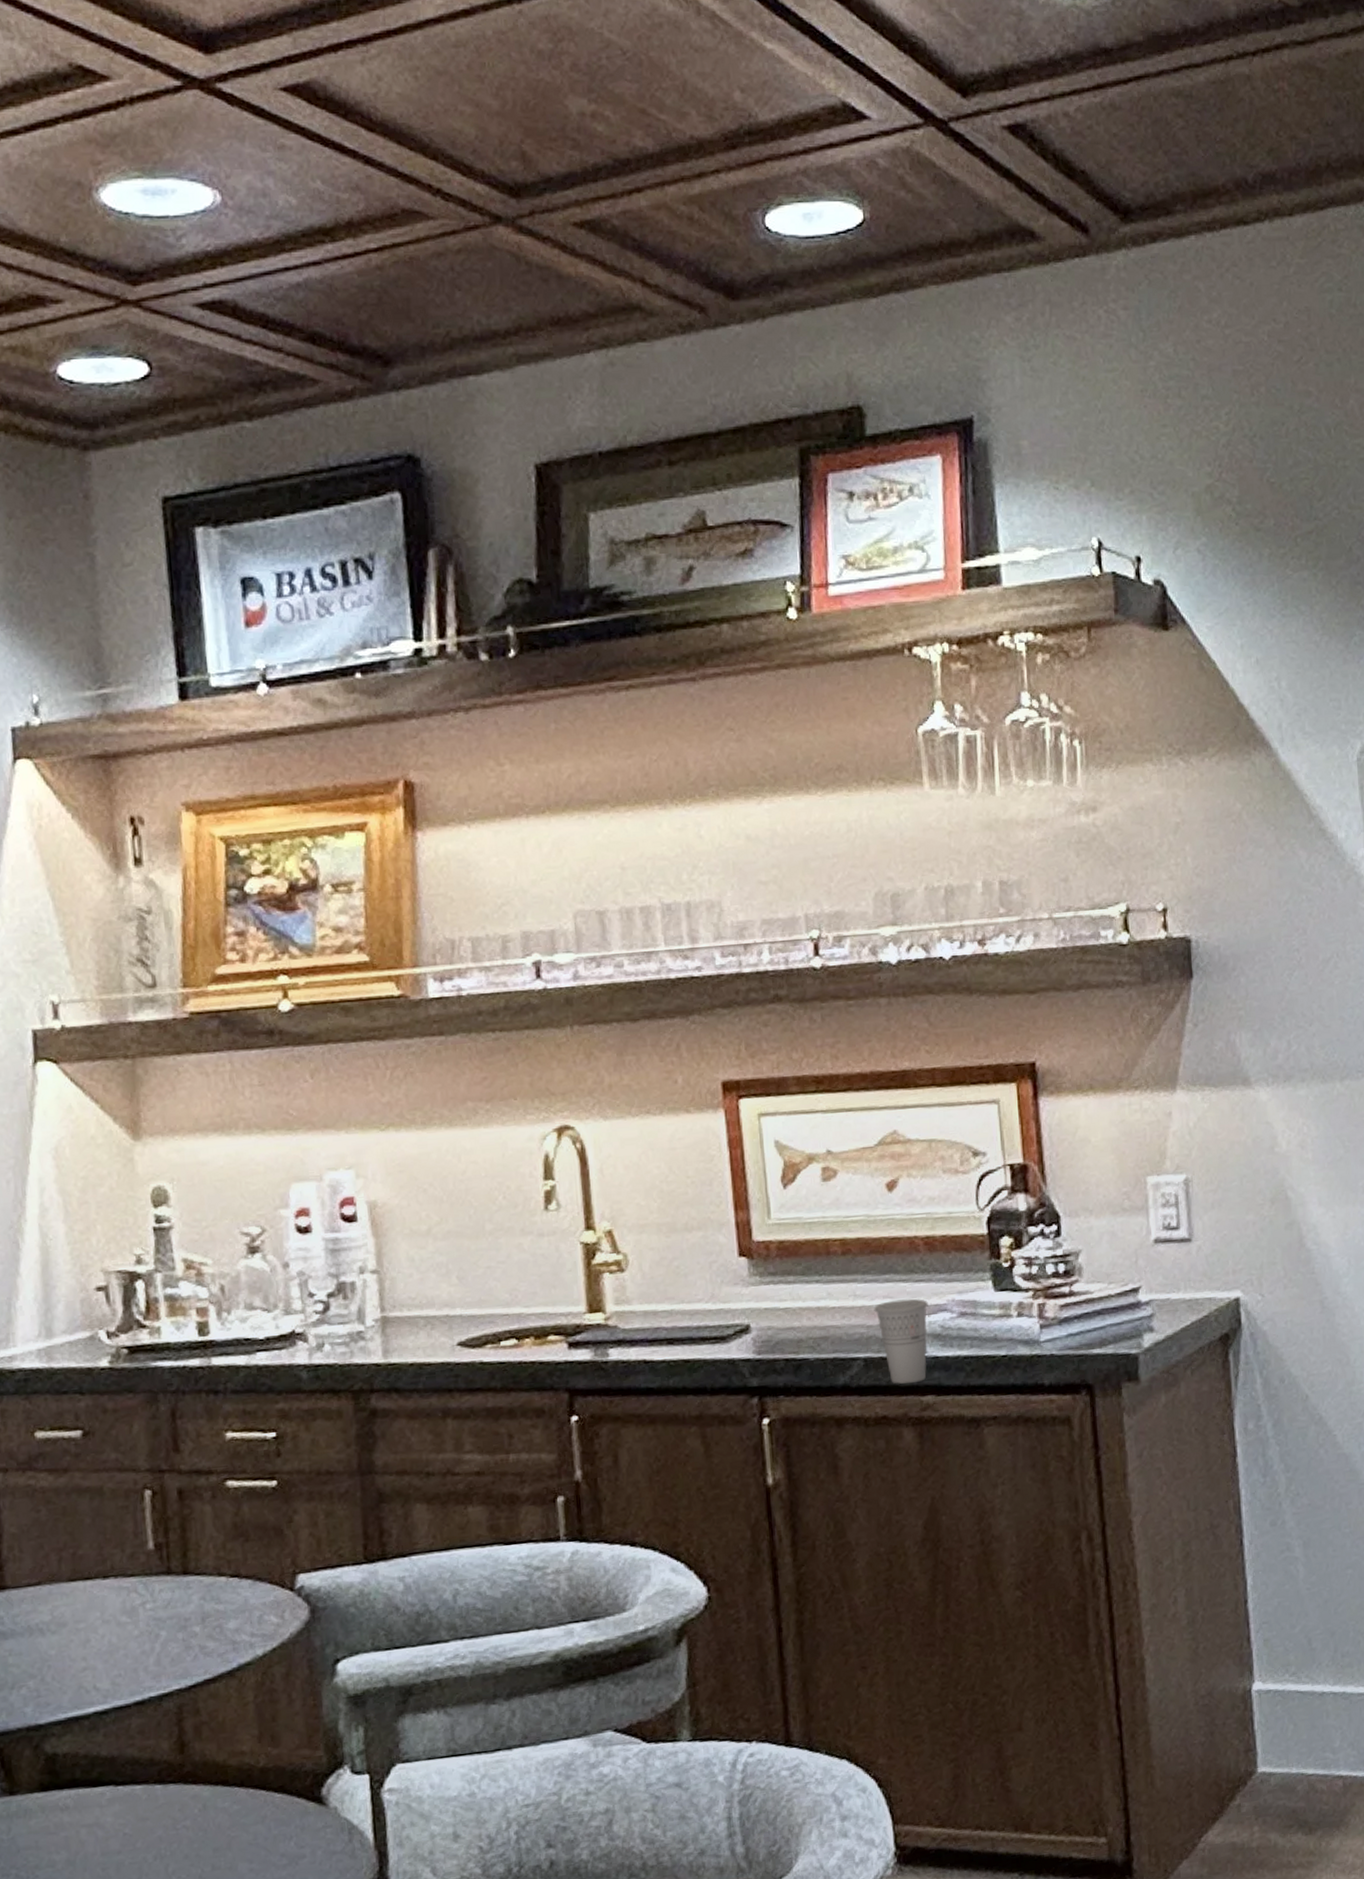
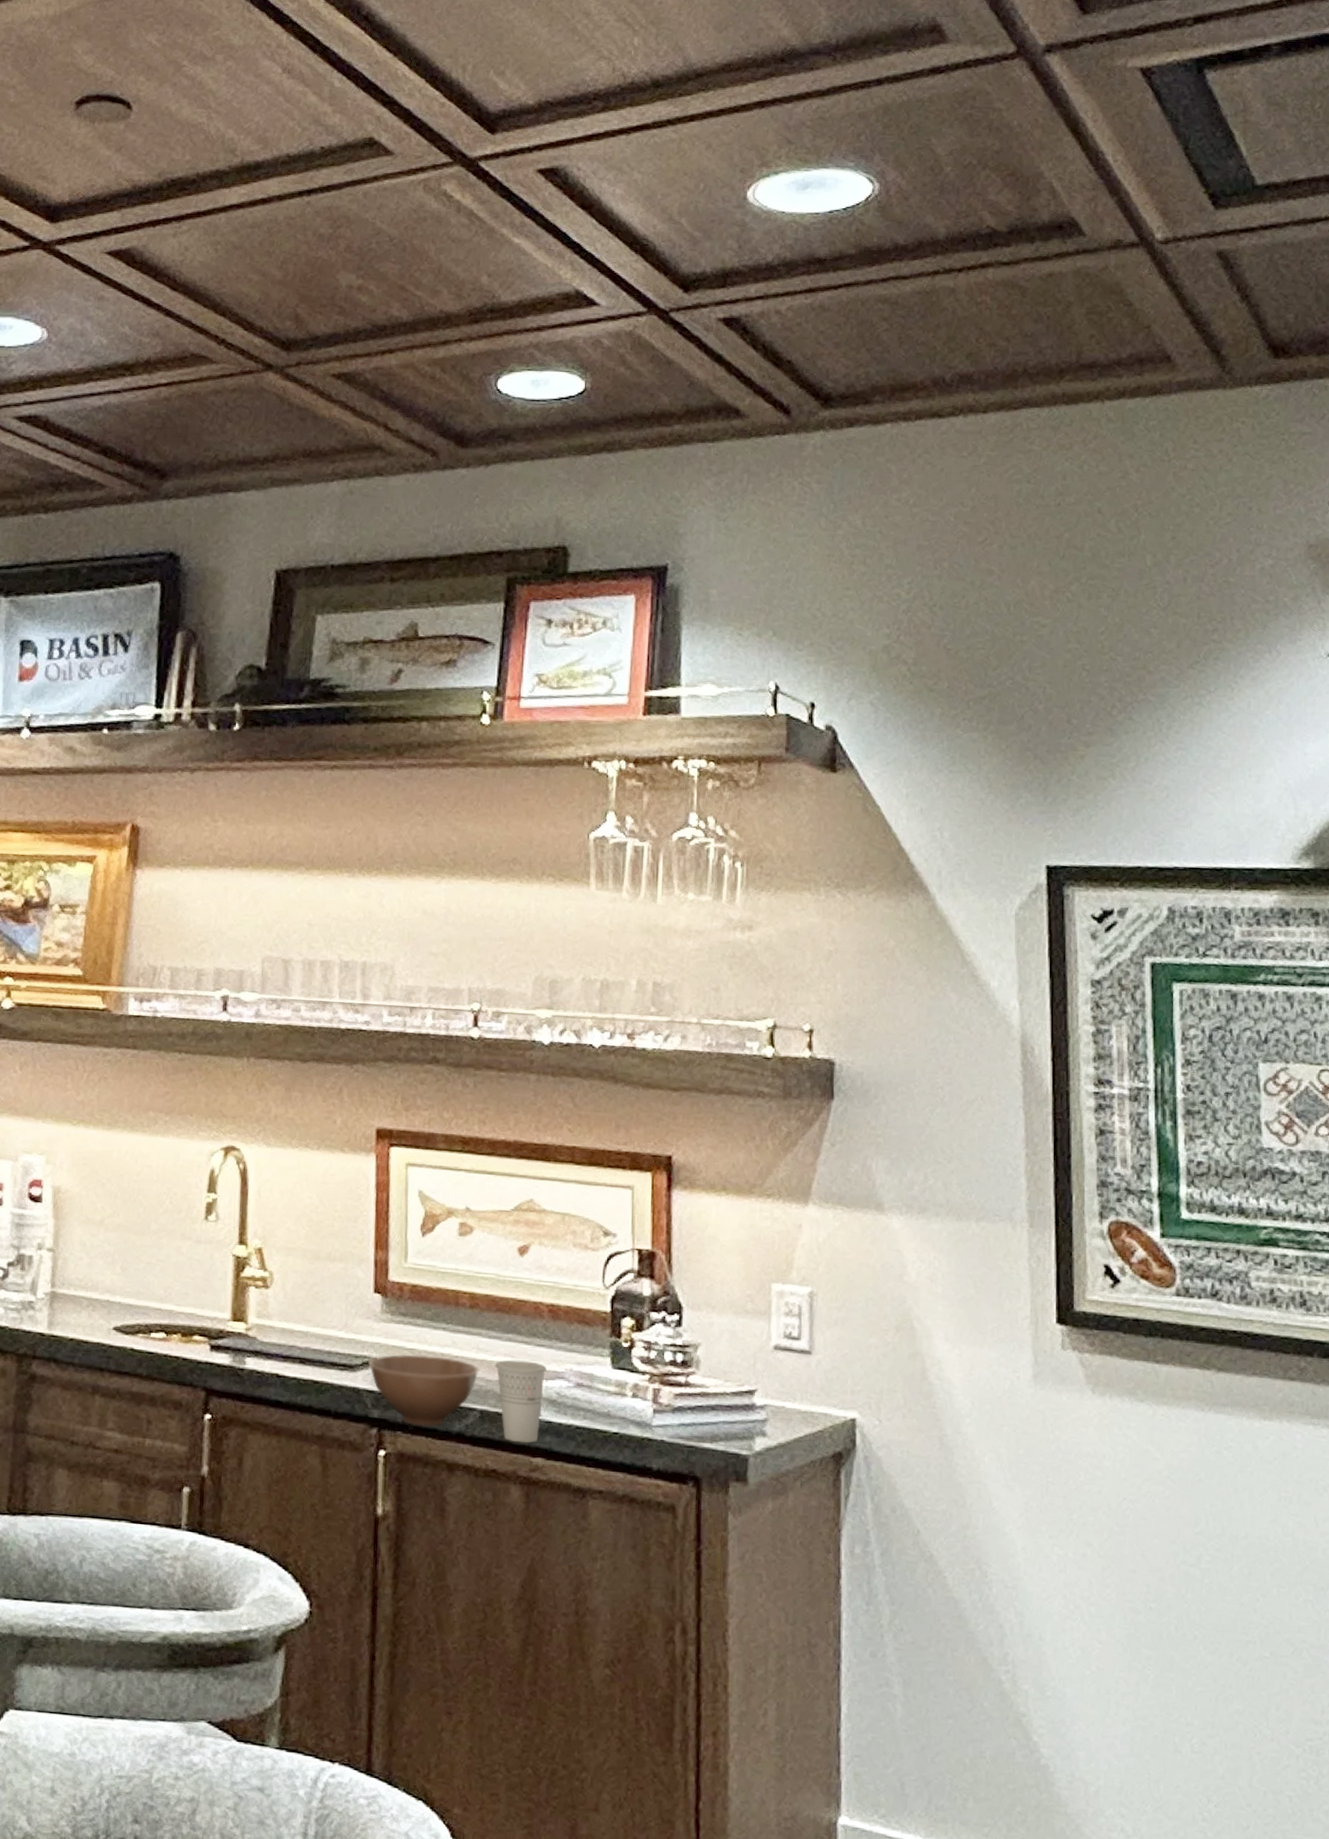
bowl: none [741,1310,859,1387] -> present [368,1354,479,1428]

